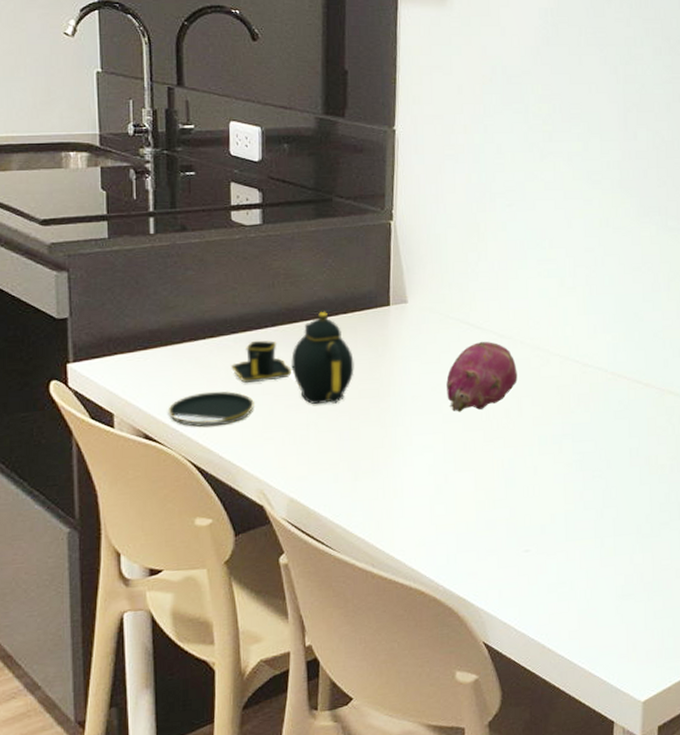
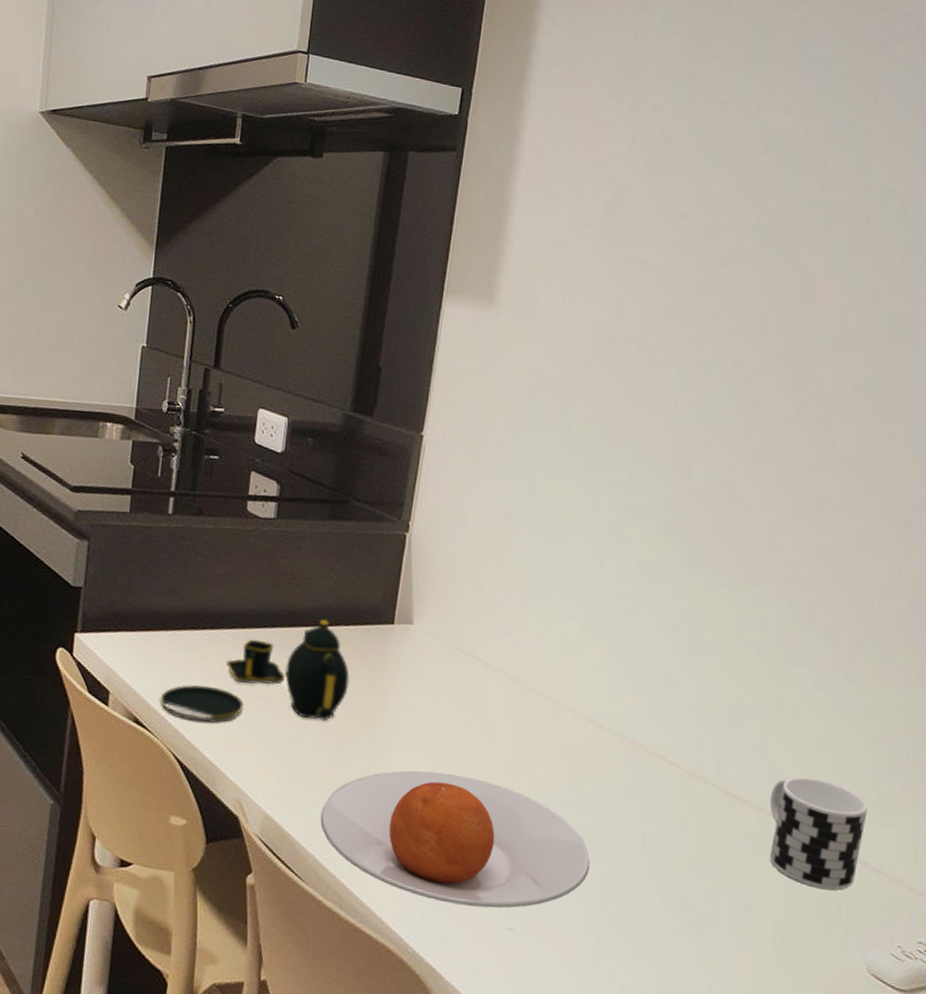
plate: none [343,428,589,541] -> present [320,770,591,909]
fruit: present [446,341,518,412] -> none [442,679,523,757]

